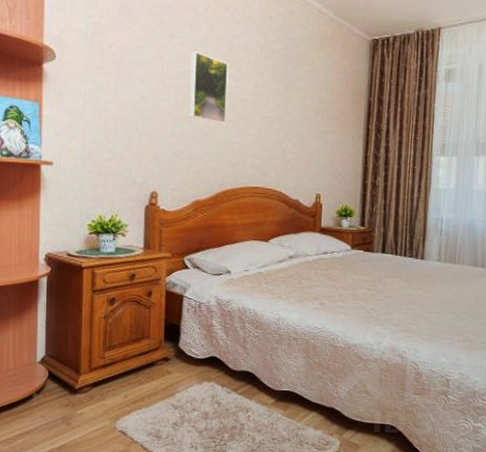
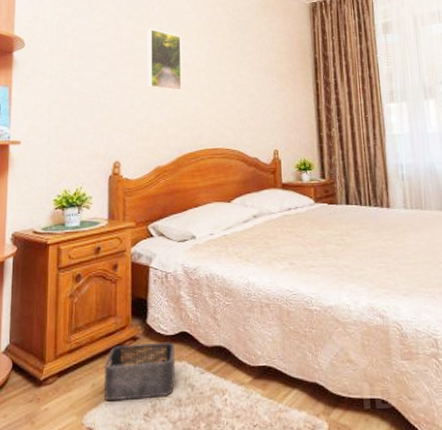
storage bin: none [135,363,204,411] -> present [103,342,175,401]

